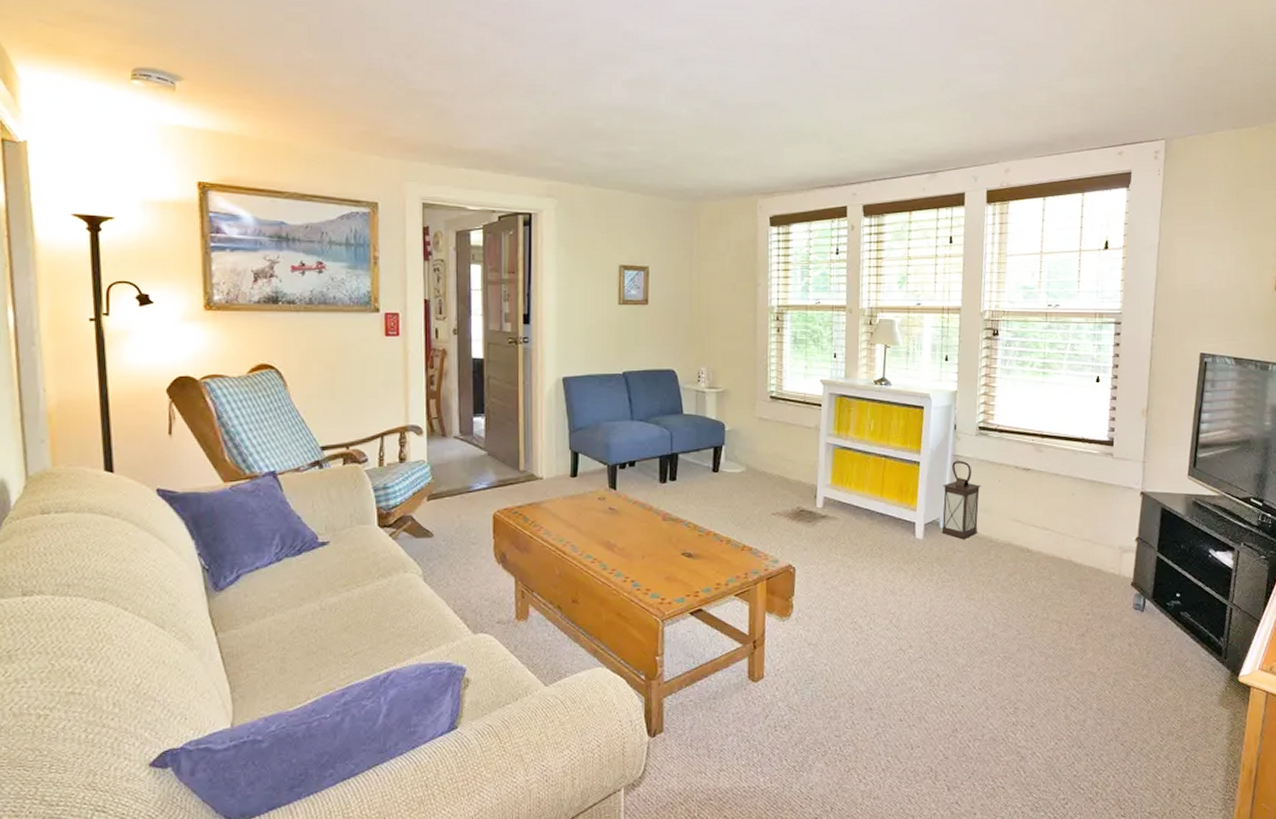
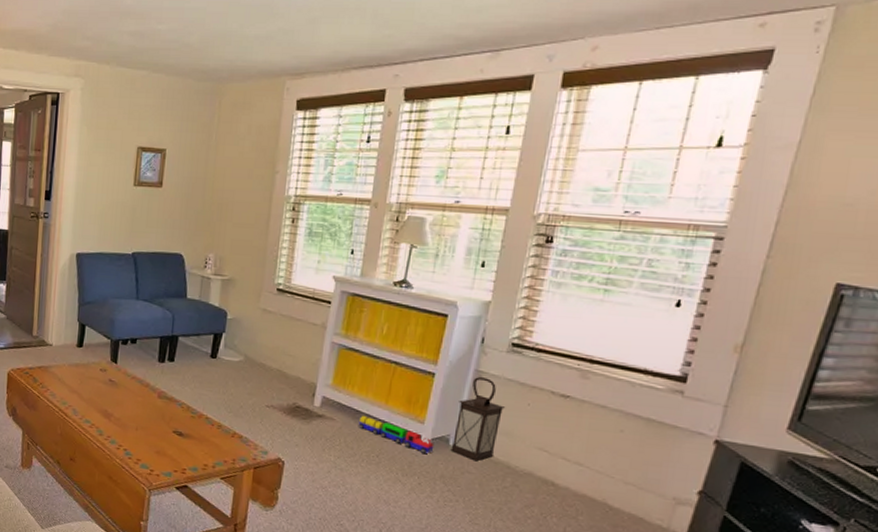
toy train: none [859,510,928,540] -> present [358,415,434,454]

